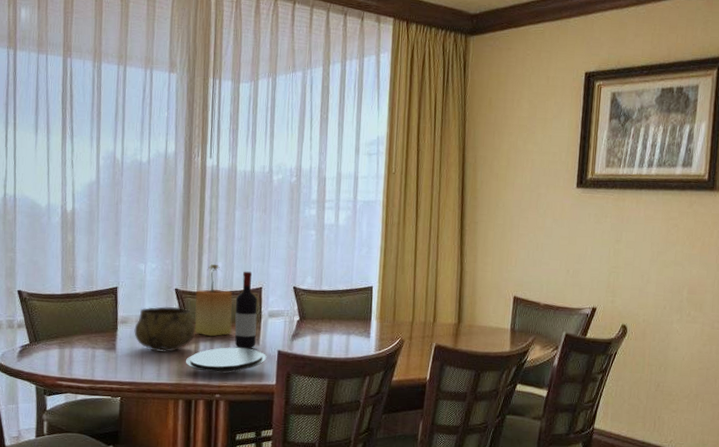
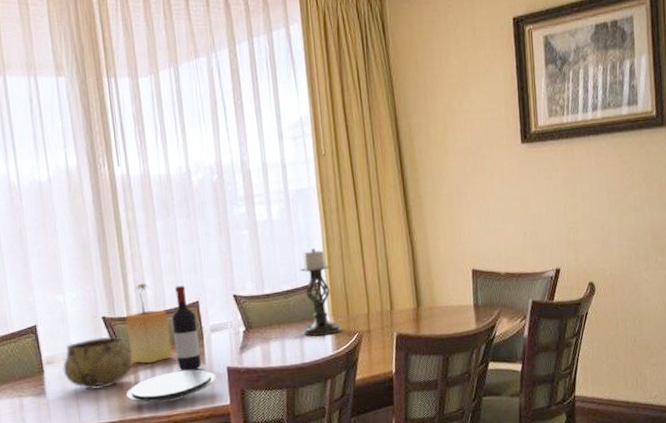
candle holder: none [351,256,385,336] -> present [300,249,341,337]

